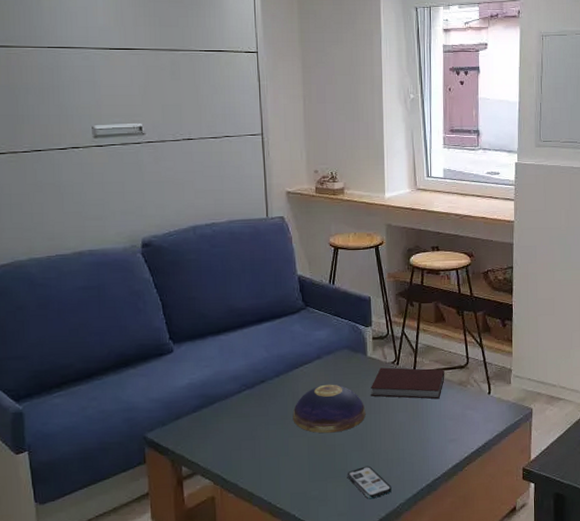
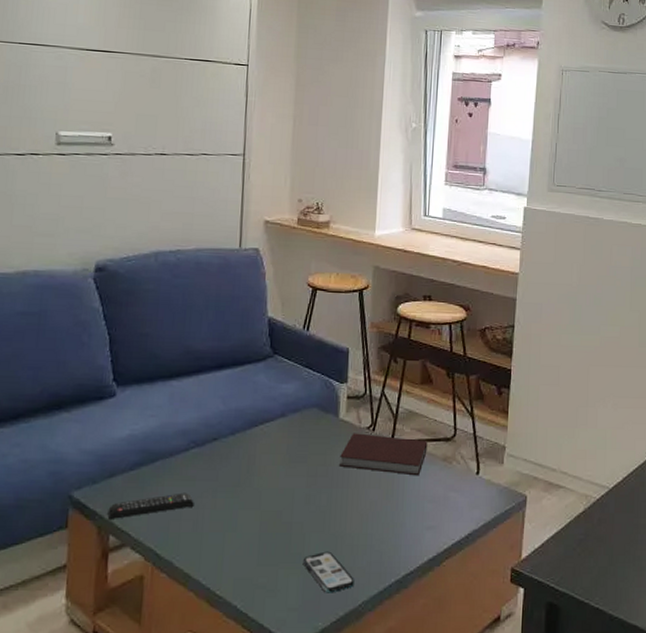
remote control: none [178,427,251,453] -> present [107,493,194,519]
decorative bowl: present [292,384,366,434] -> none [245,448,332,508]

